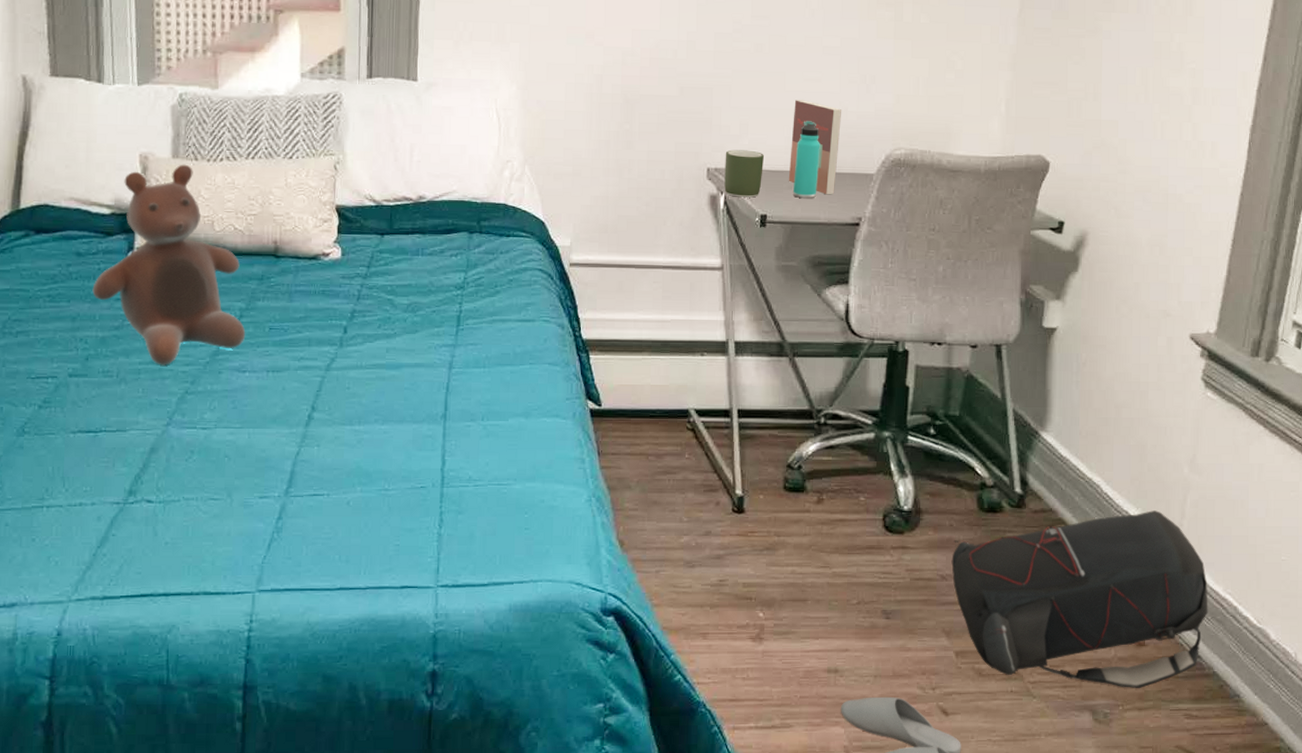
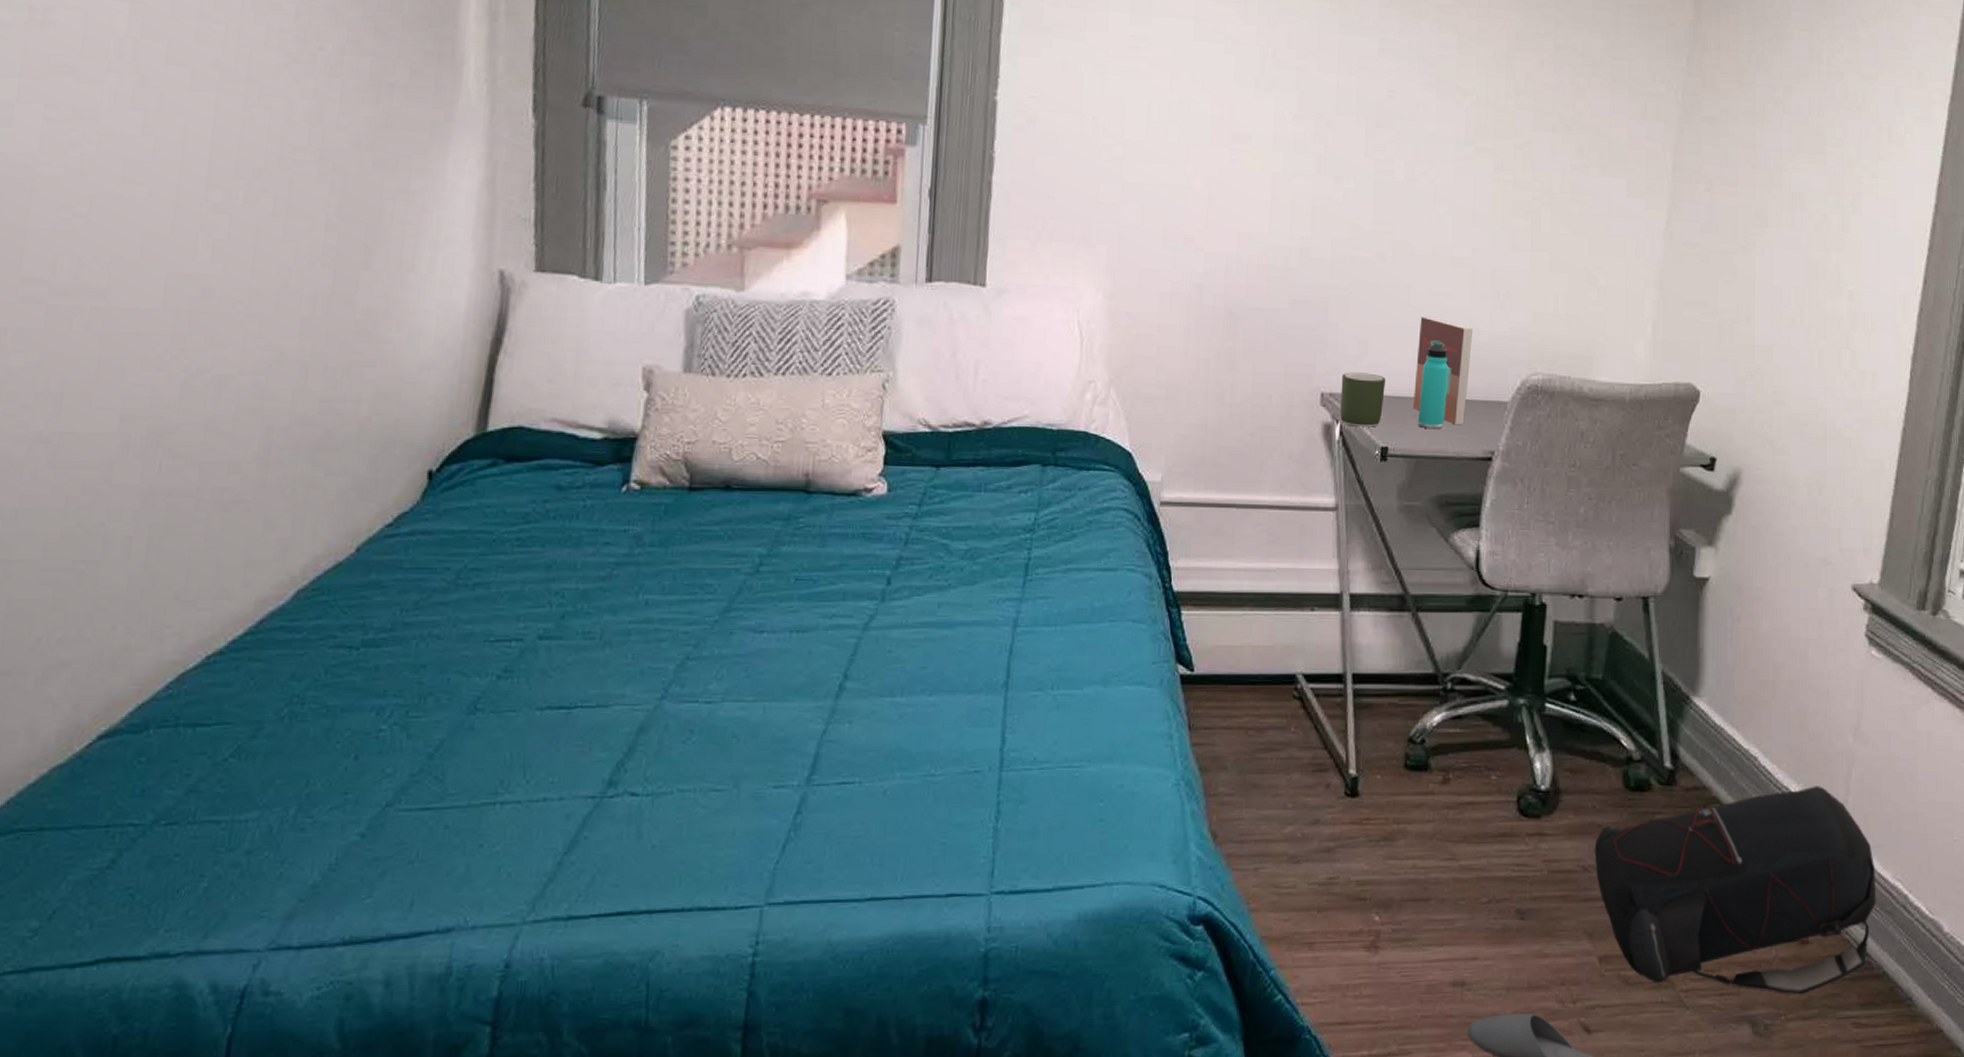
stuffed bear: present [92,164,246,366] -> none [574,380,766,625]

